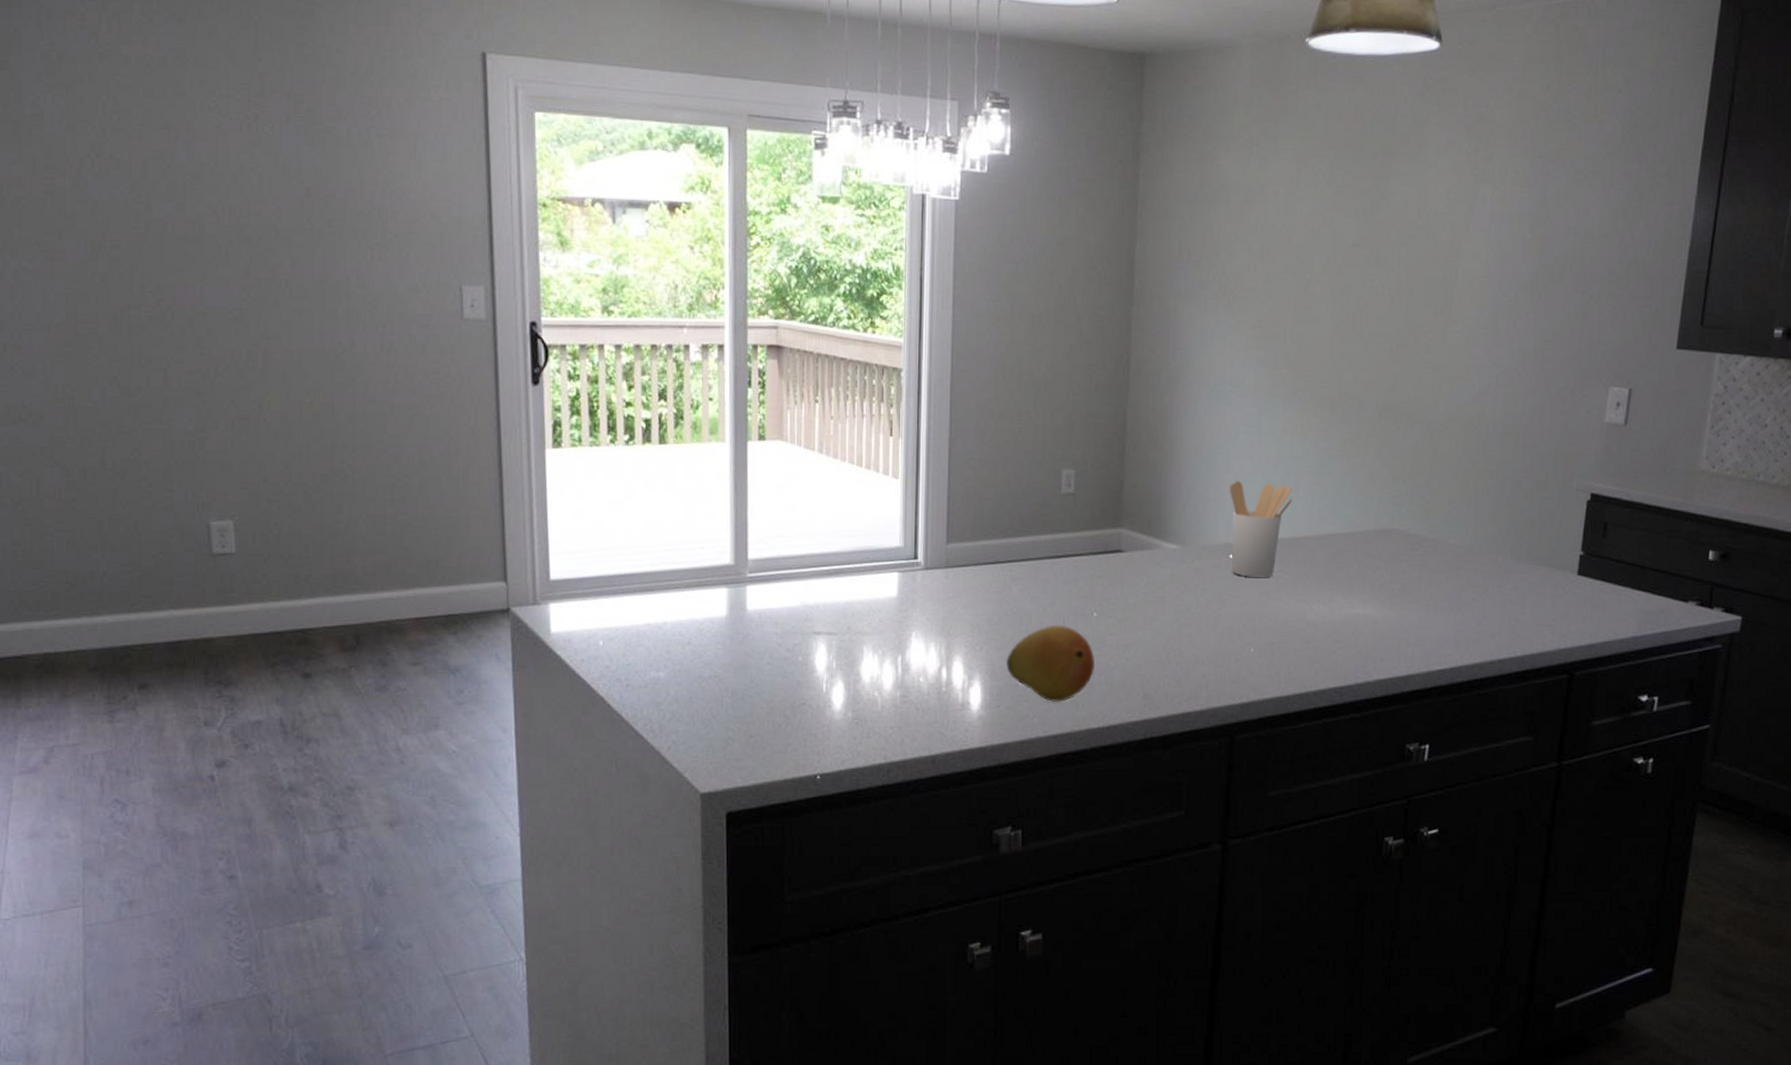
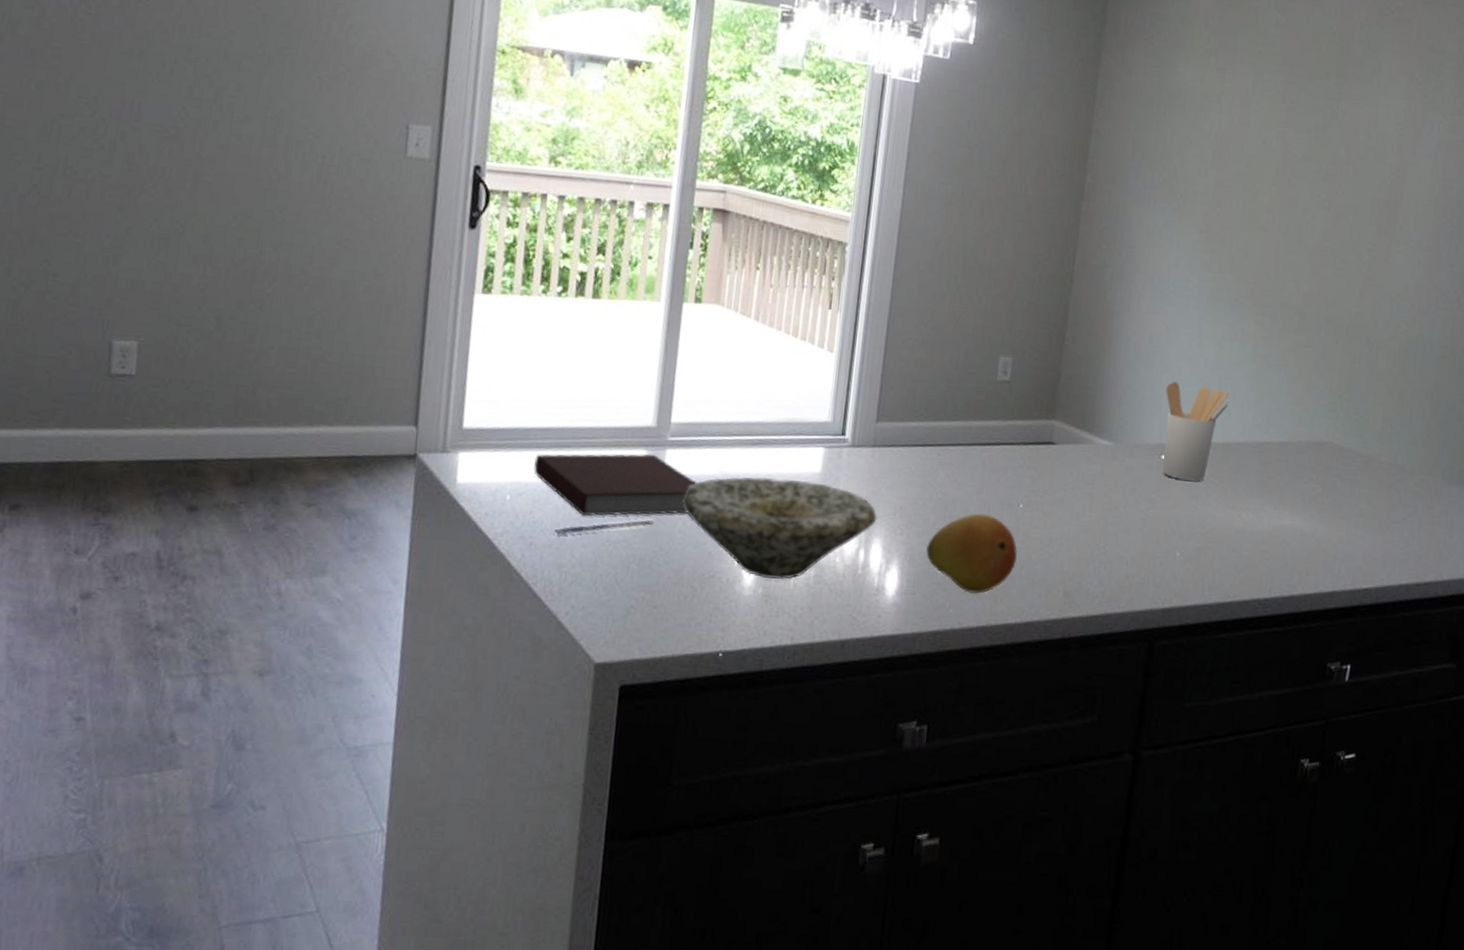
notebook: none [622,591,780,656] -> present [534,453,697,517]
pen: none [648,655,743,675] -> present [554,520,655,535]
bowl: none [767,605,956,702] -> present [682,477,877,580]

